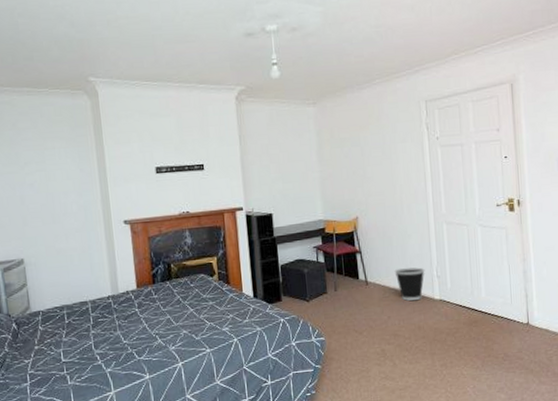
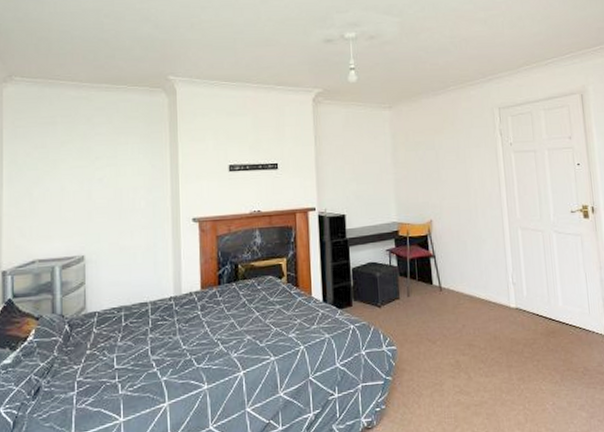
wastebasket: present [394,267,425,301] -> none [469,273,500,308]

